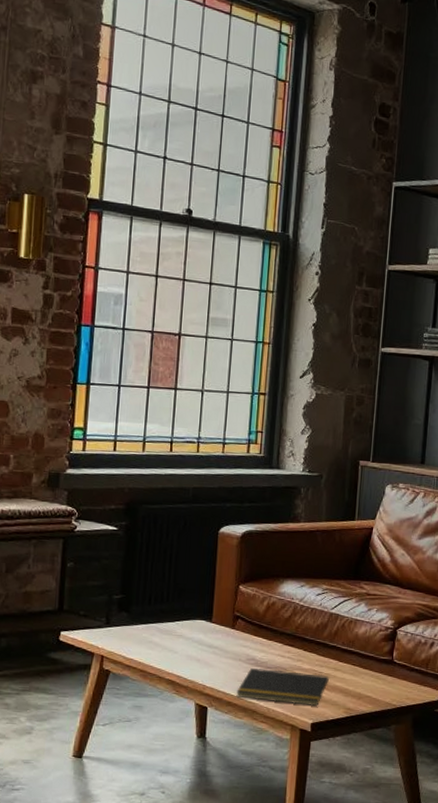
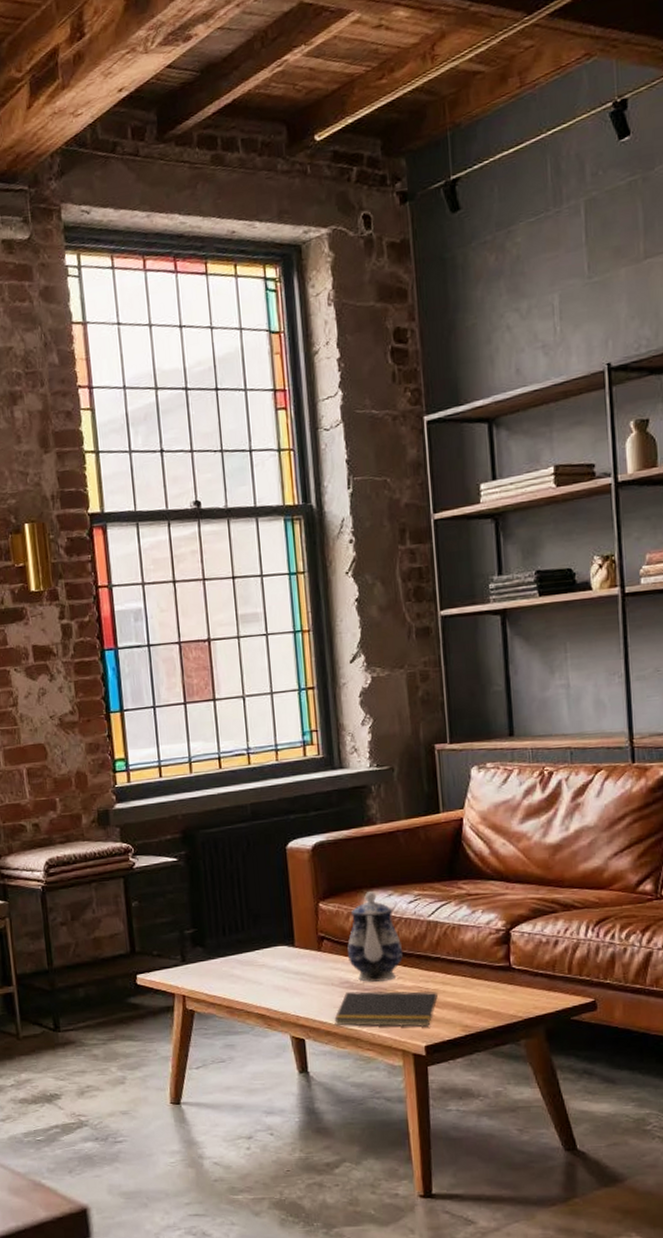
teapot: none [257,581,306,662] -> present [347,892,404,982]

